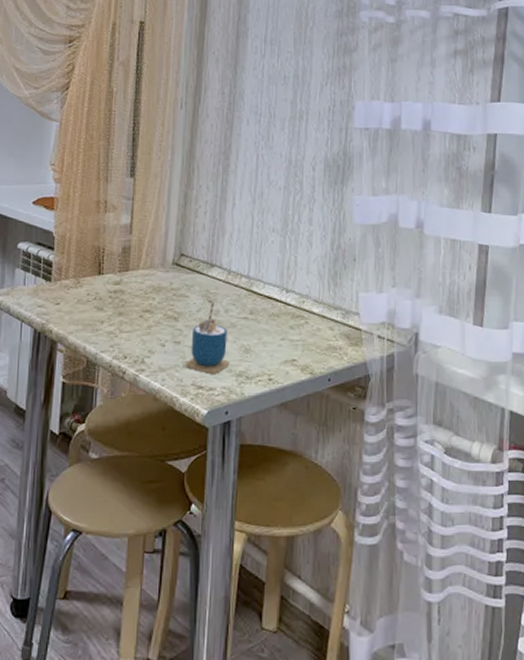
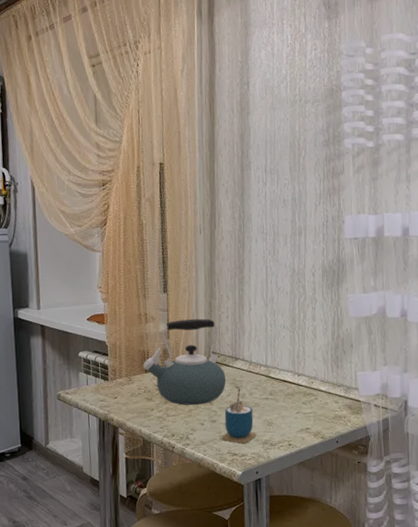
kettle: none [95,212,198,321] -> present [142,318,226,406]

